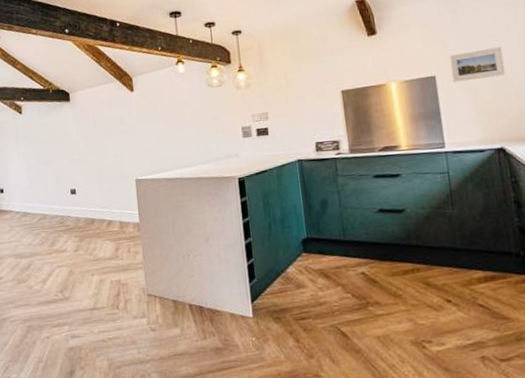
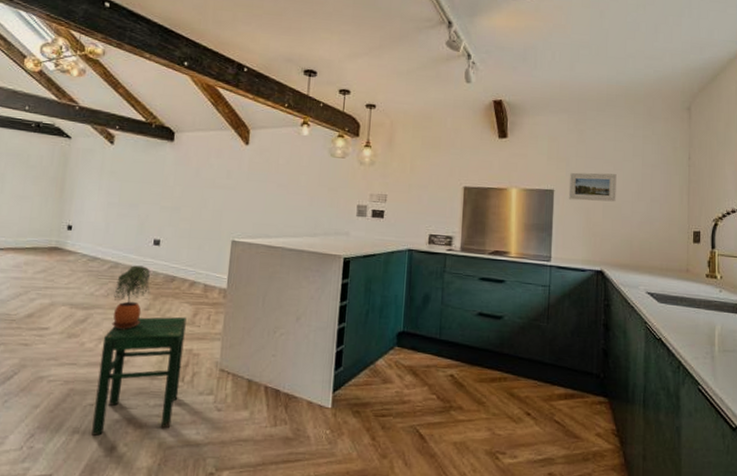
stool: none [46,252,117,363] -> present [91,316,187,436]
potted plant: none [47,214,75,271] -> present [111,265,150,329]

